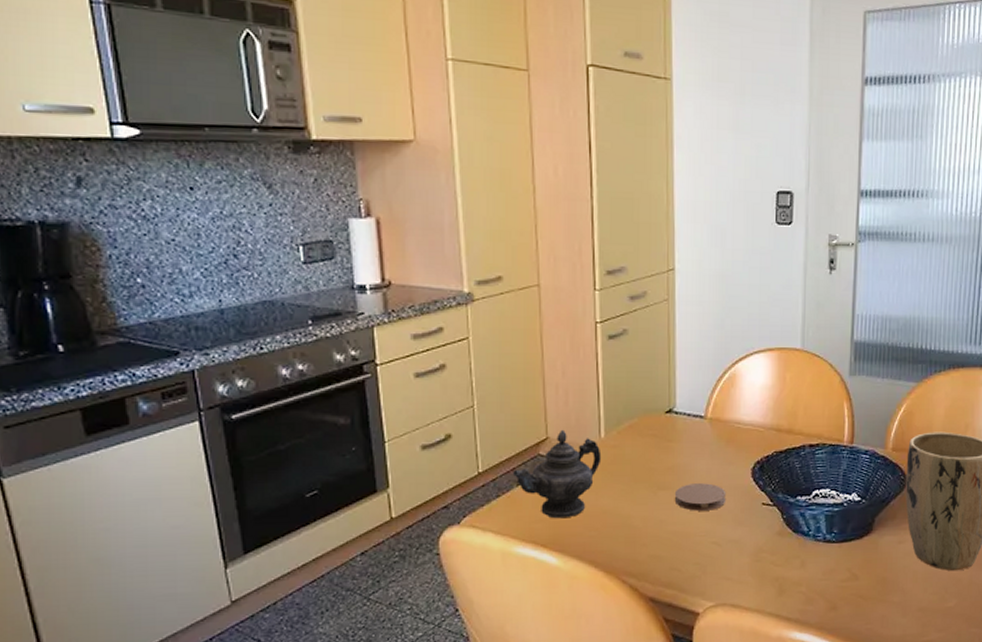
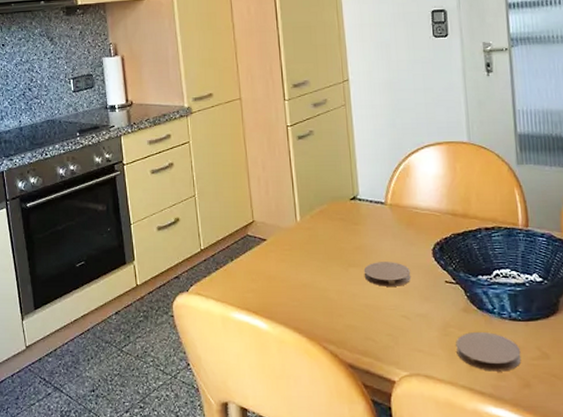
teapot: present [513,429,602,519] -> none [228,214,299,290]
coaster: none [767,555,831,596] -> present [456,331,522,372]

